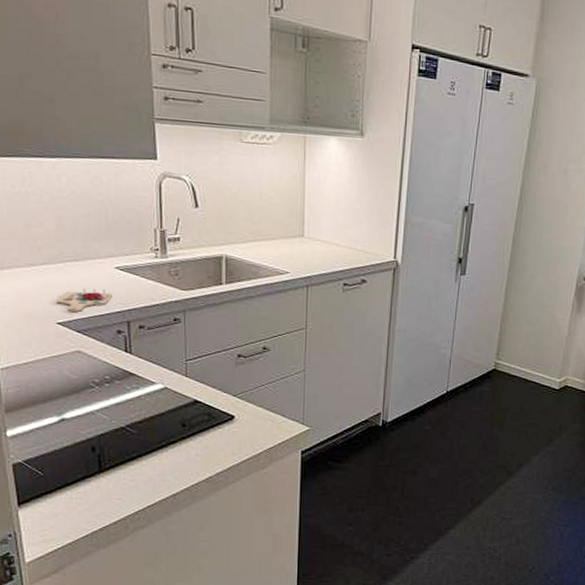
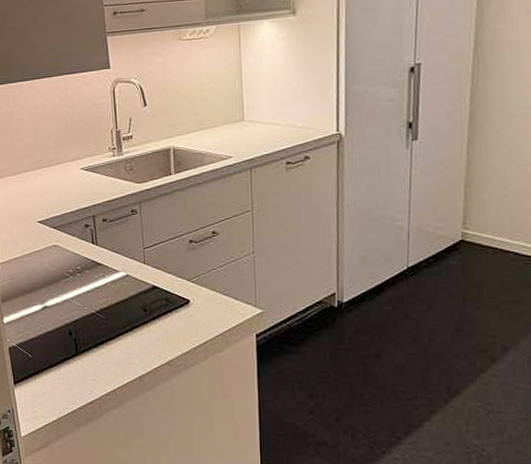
cutting board: present [56,289,112,312] -> none [36,189,79,211]

